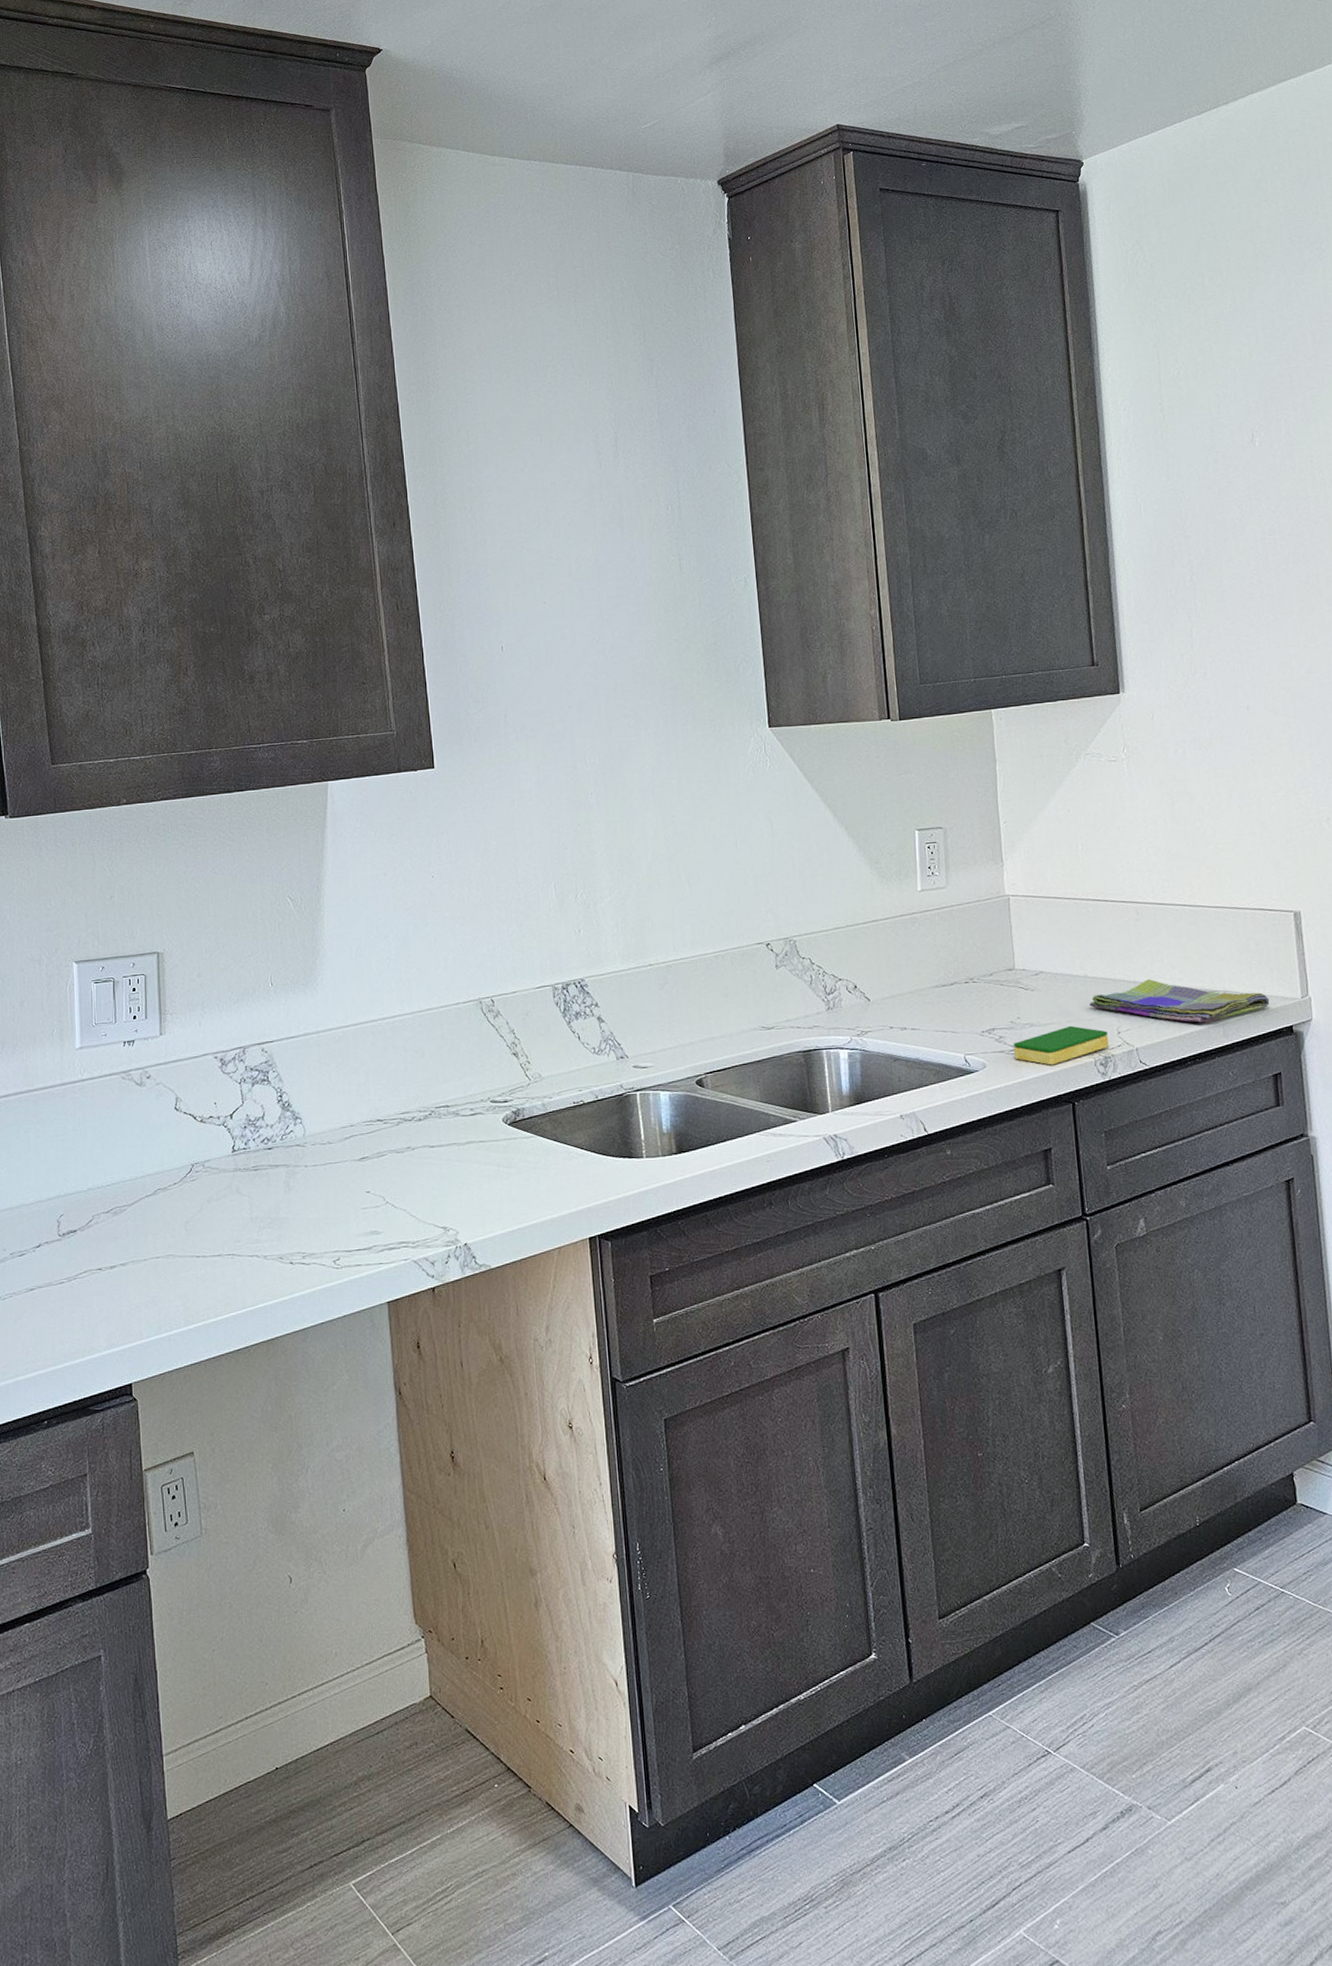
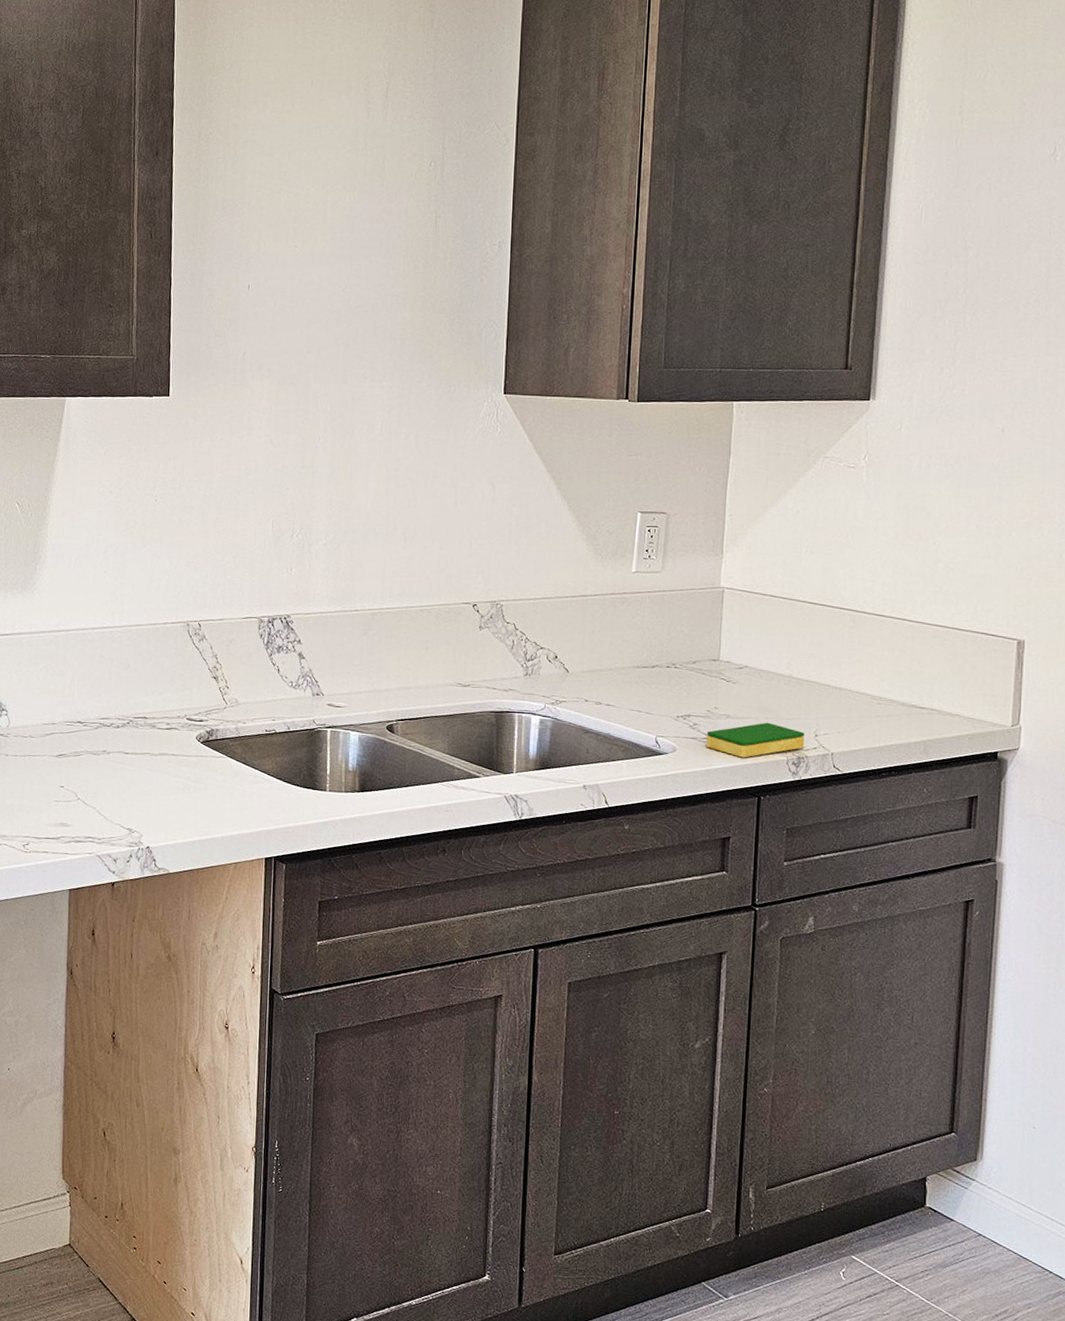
dish towel: present [1089,979,1270,1024] -> none [790,687,978,739]

